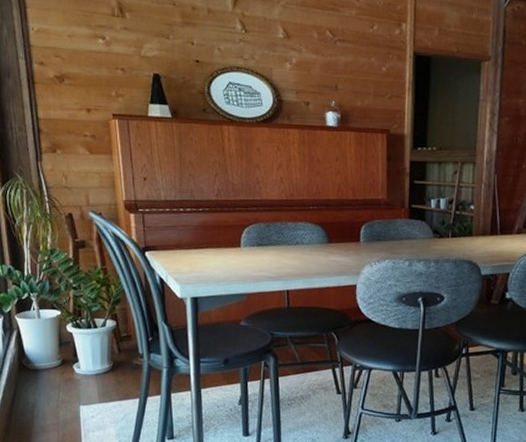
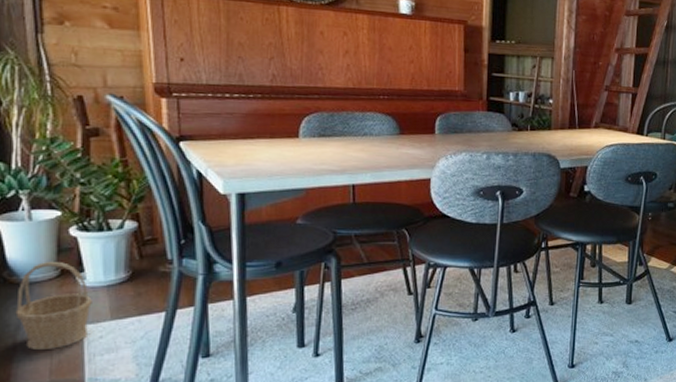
basket: none [32,352,85,425] -> present [15,261,92,351]

